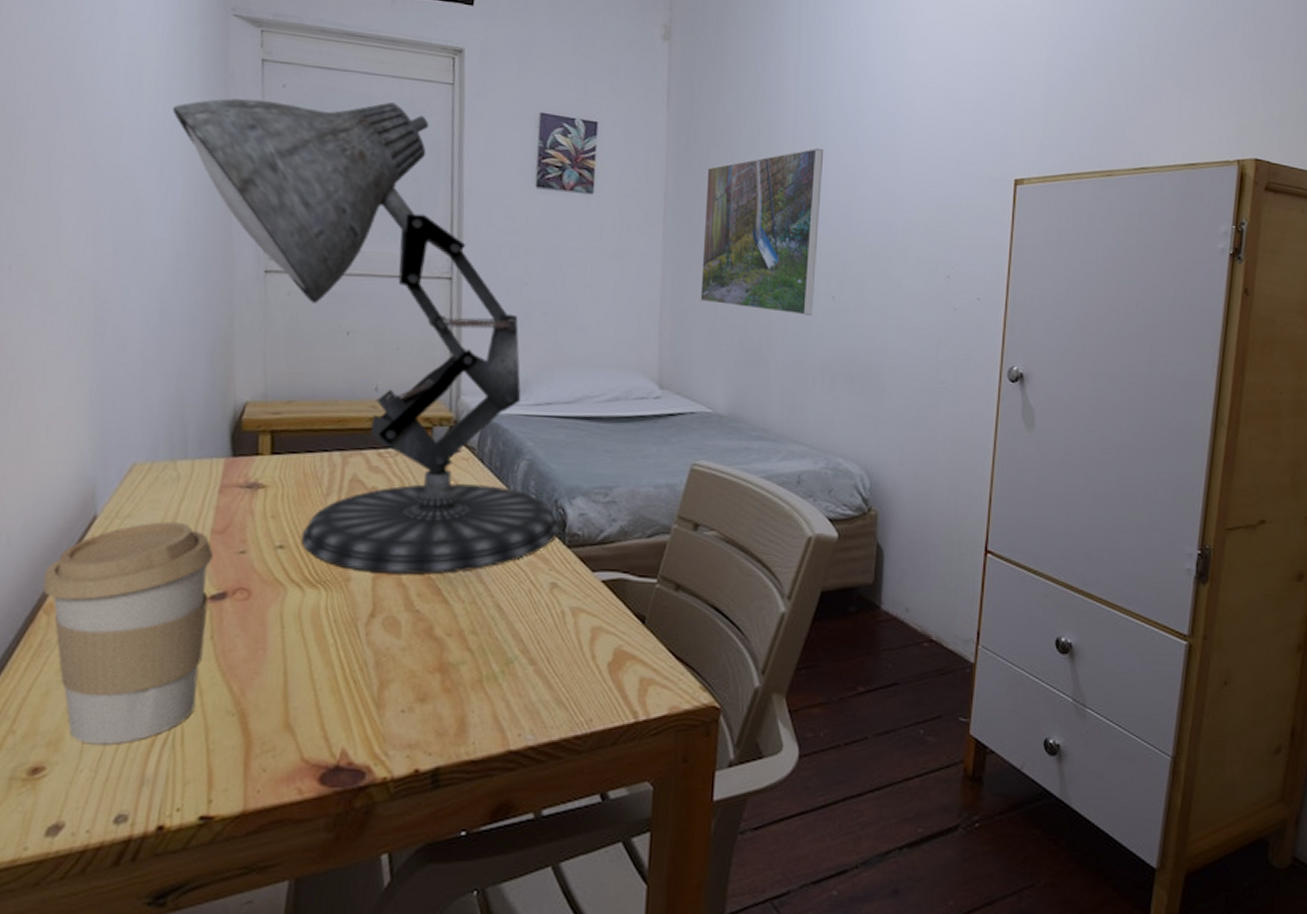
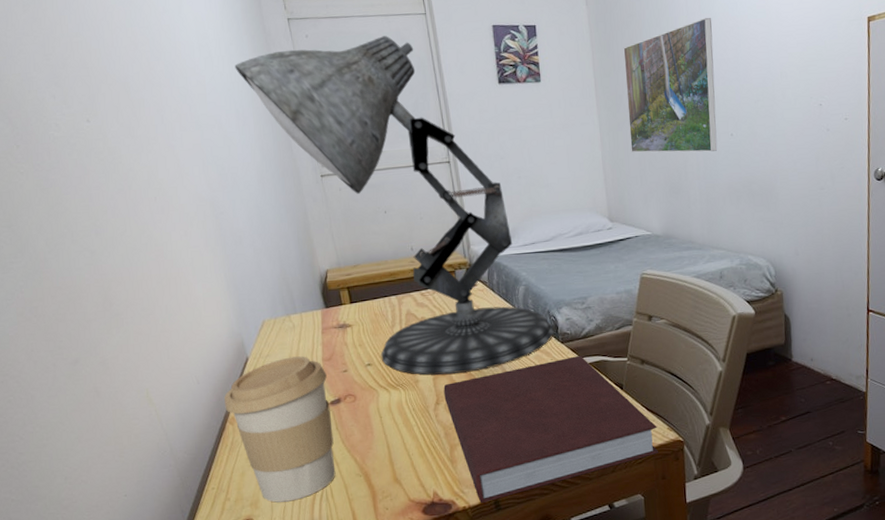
notebook: none [384,568,686,774] -> present [443,356,659,503]

